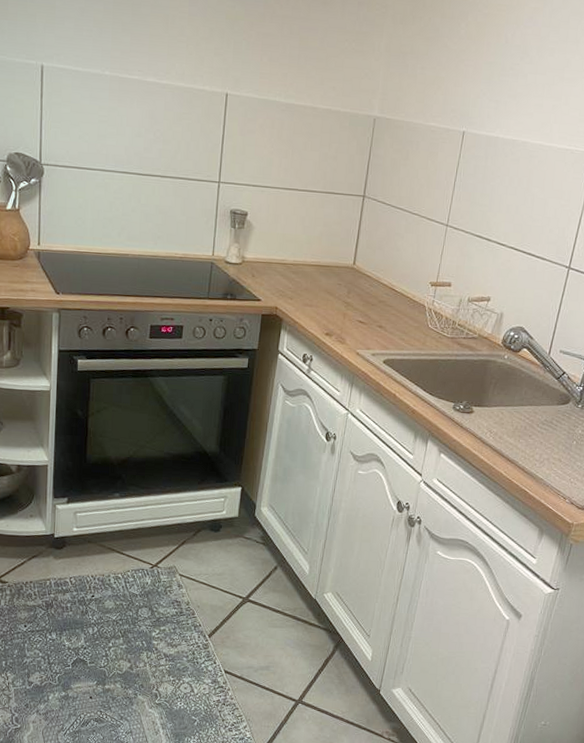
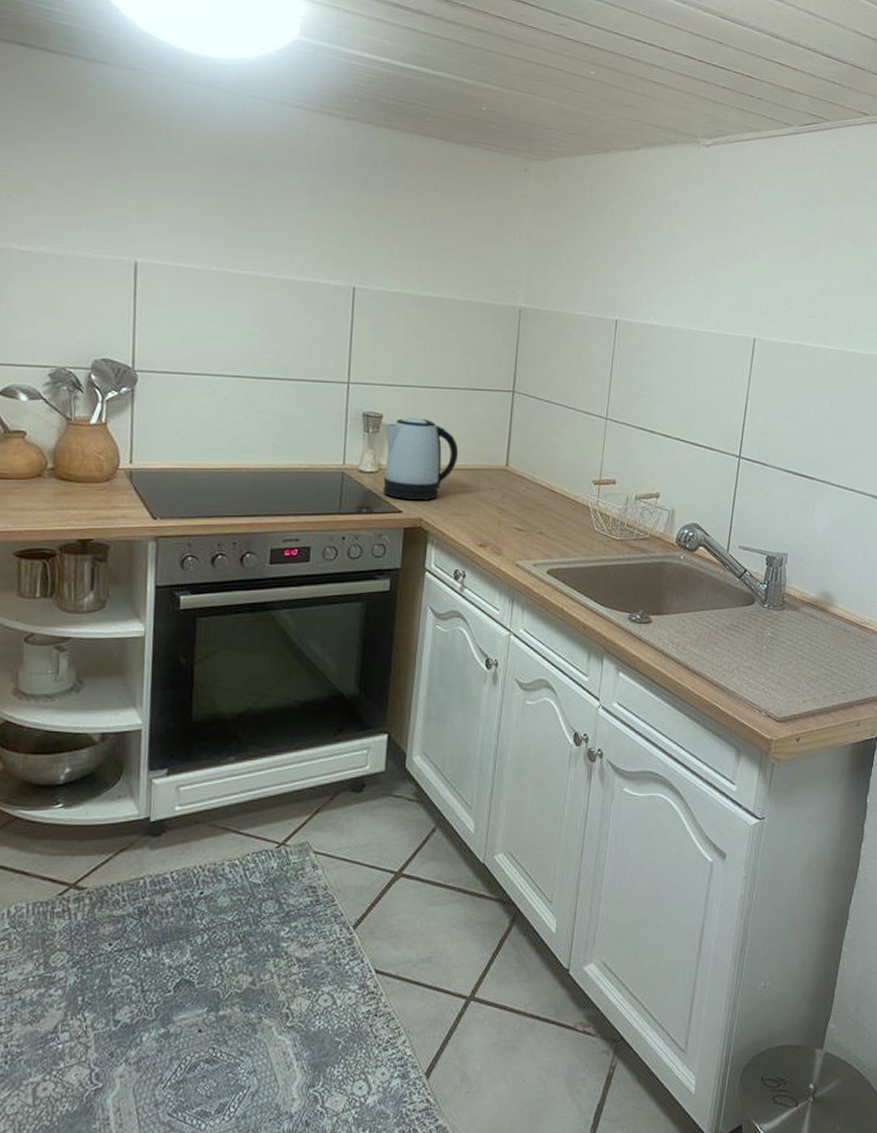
kettle: none [245,216,312,291] -> present [383,417,459,500]

